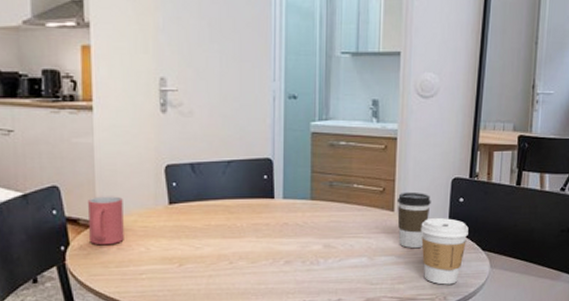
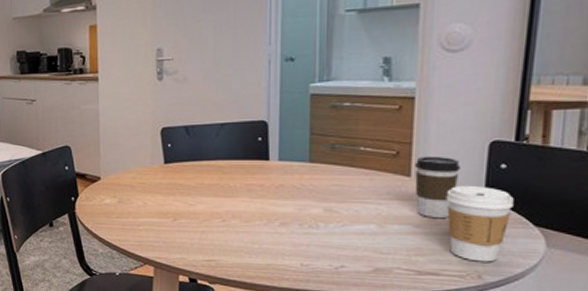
mug: present [88,196,124,246] -> none [94,155,124,198]

